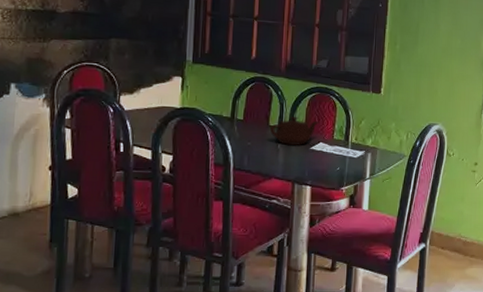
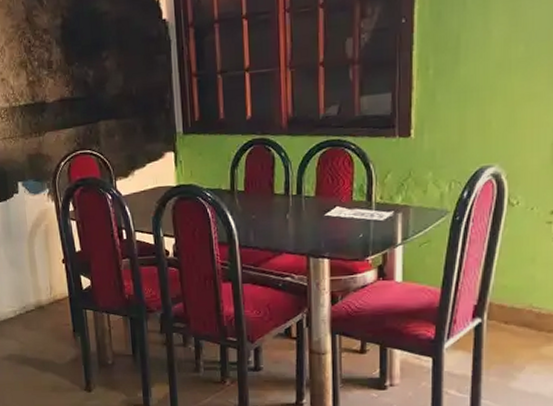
teapot: present [269,117,319,145] -> none [275,180,333,214]

